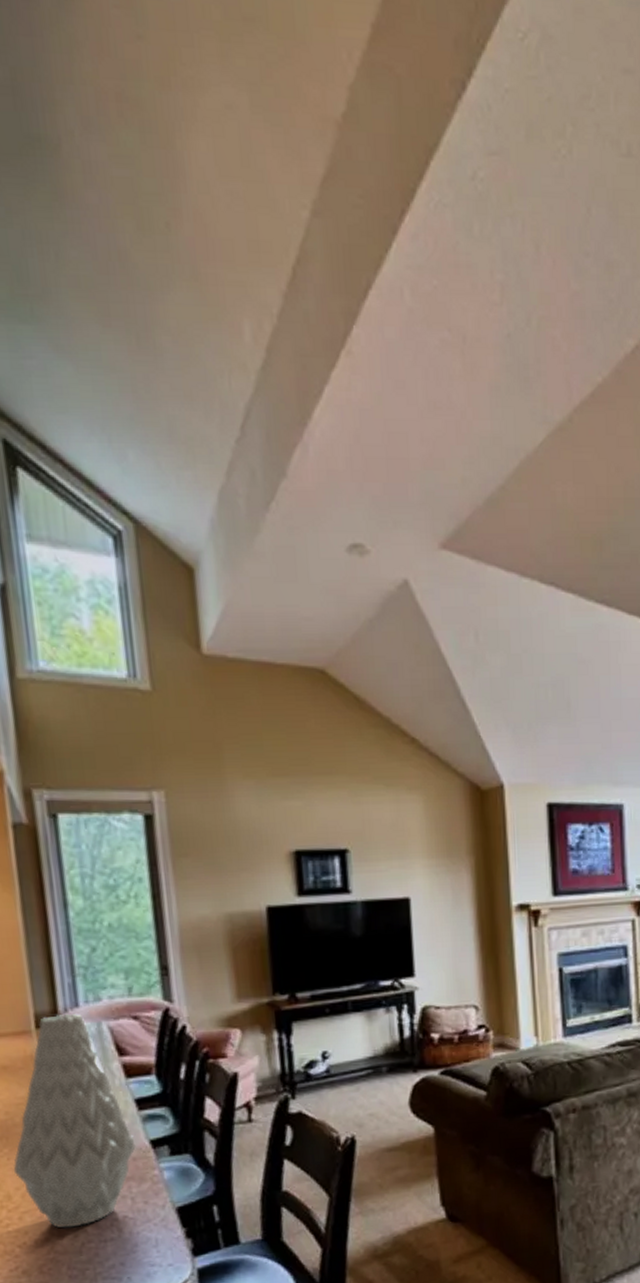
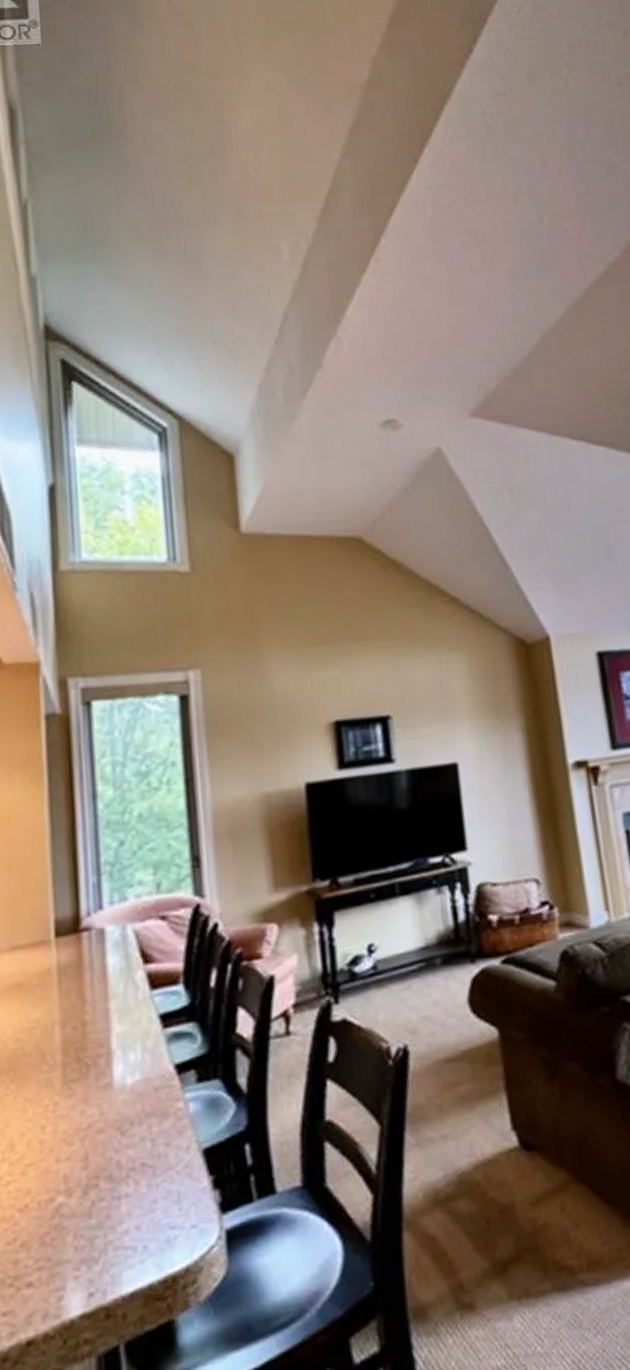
vase: present [13,1012,136,1228] -> none [19,916,159,1184]

